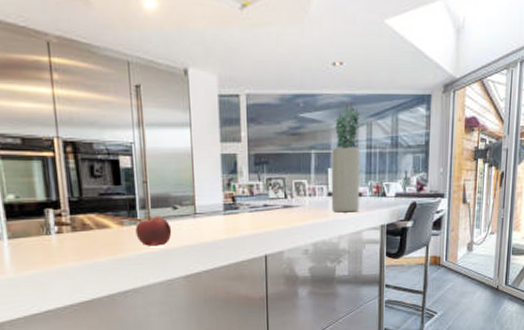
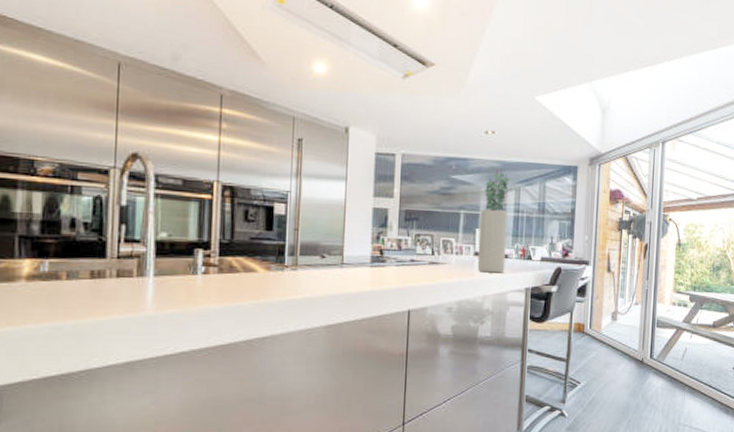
fruit: present [135,215,172,248] -> none [281,263,318,295]

